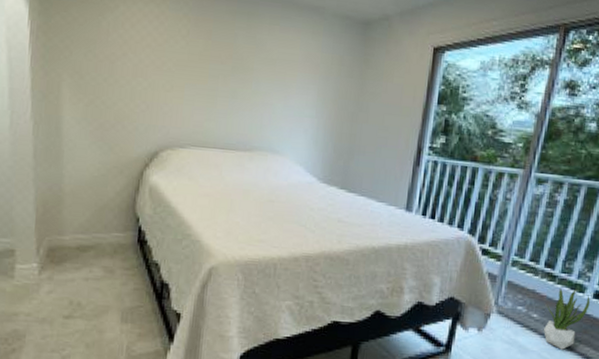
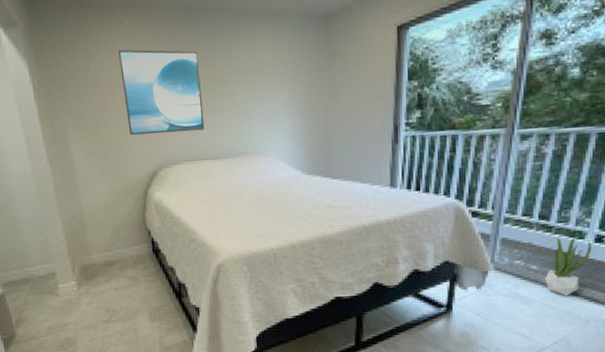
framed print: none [134,11,226,116] -> present [118,49,205,135]

